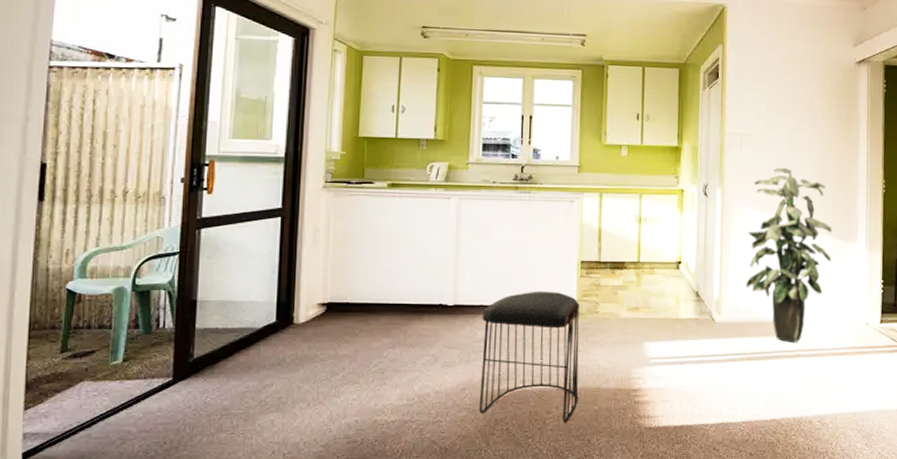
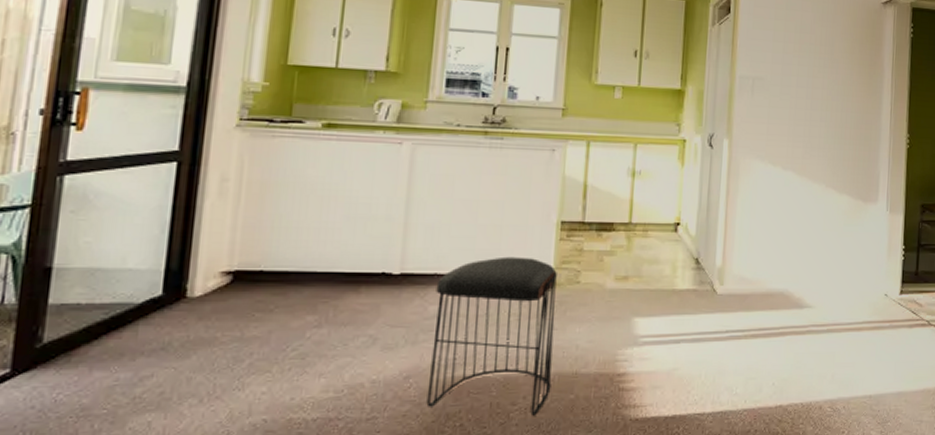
indoor plant: present [746,167,832,342] -> none [753,117,851,316]

